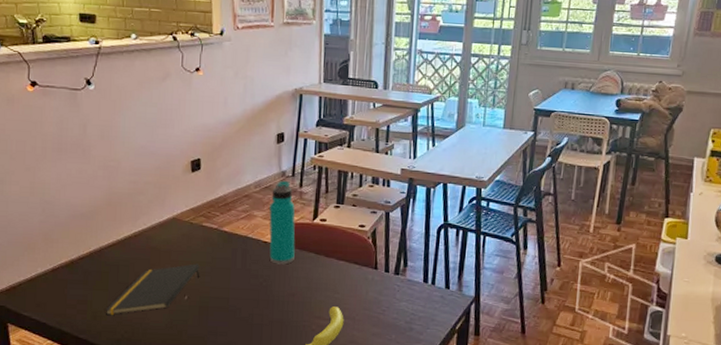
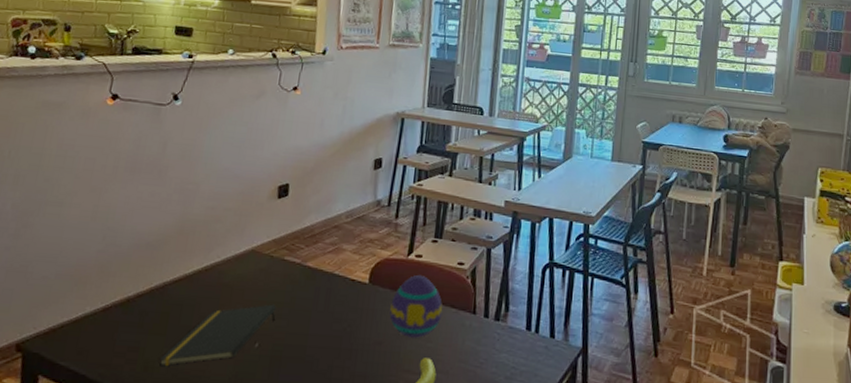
water bottle: present [269,180,295,265] -> none [356,210,389,307]
decorative egg: none [300,237,347,290] -> present [389,275,443,338]

